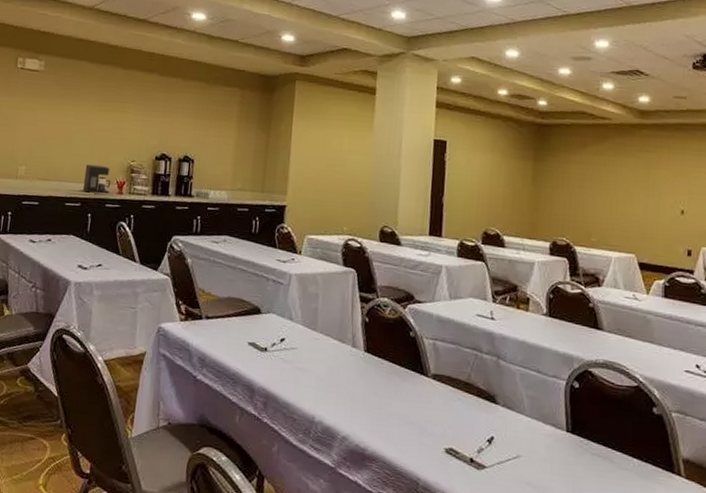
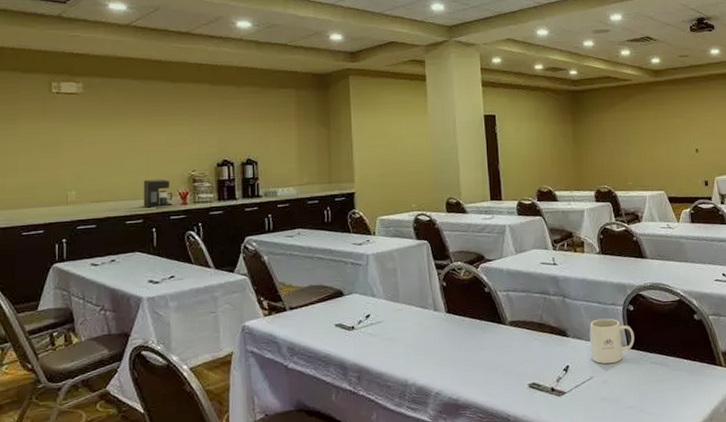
mug: none [521,390,576,446] -> present [589,318,635,365]

